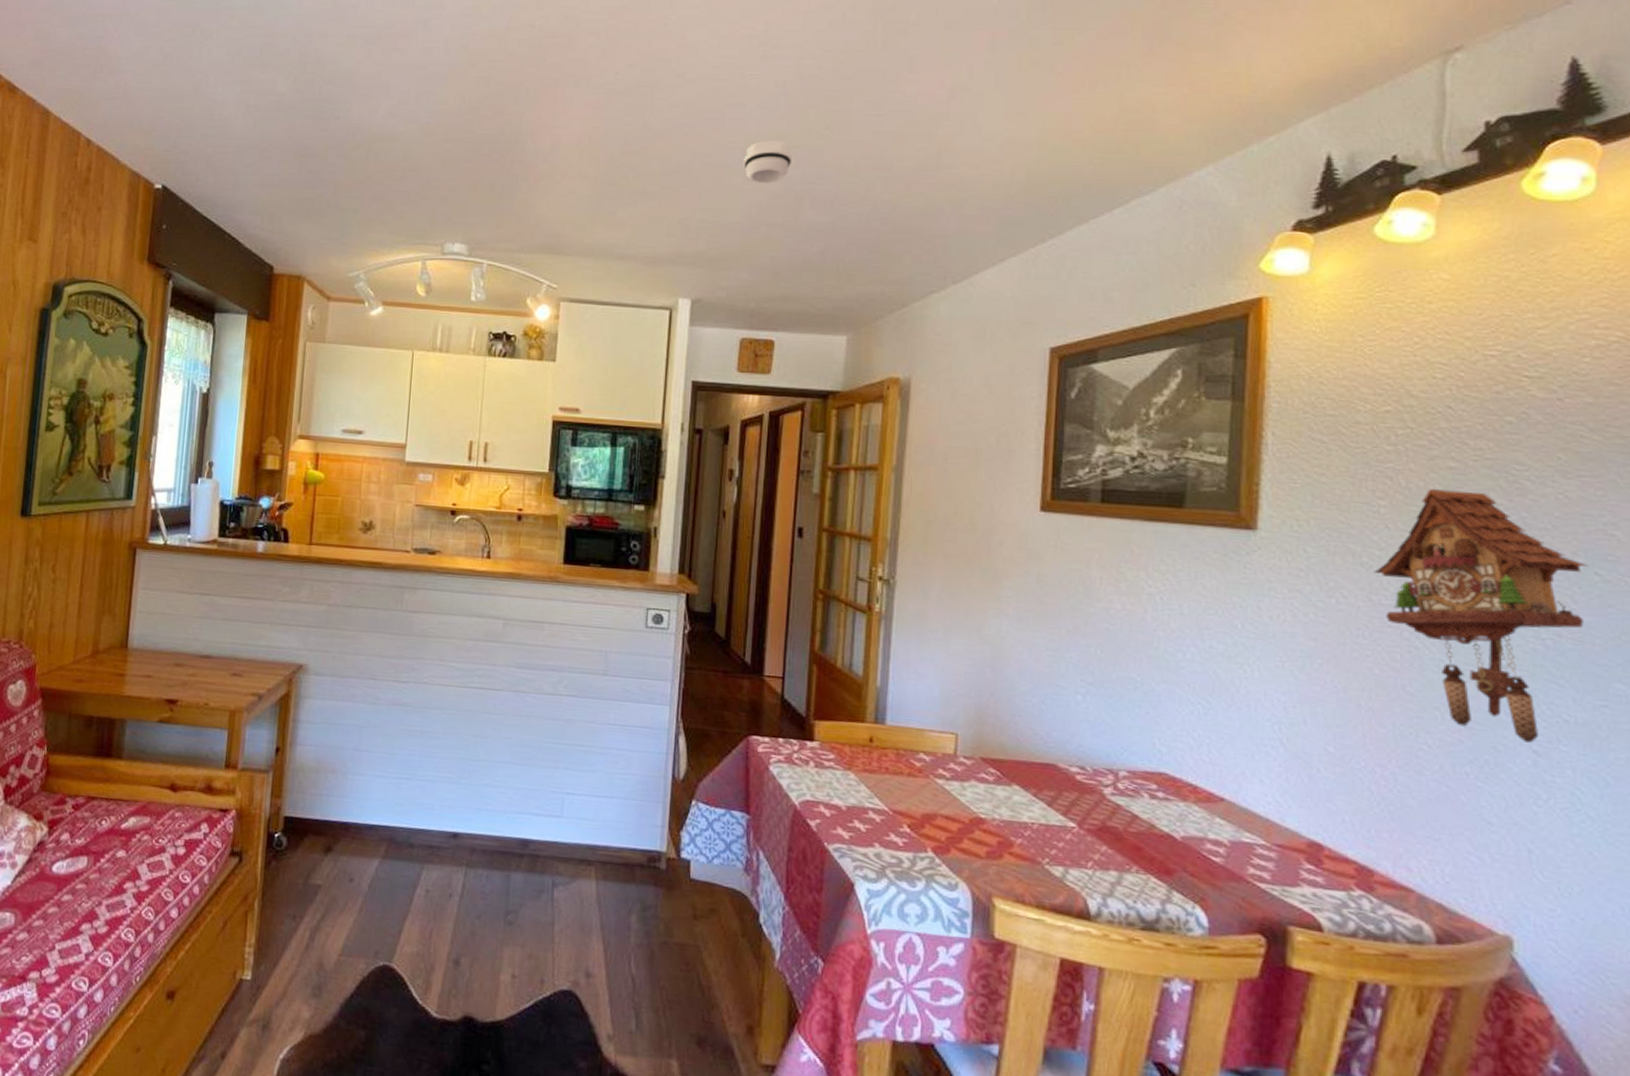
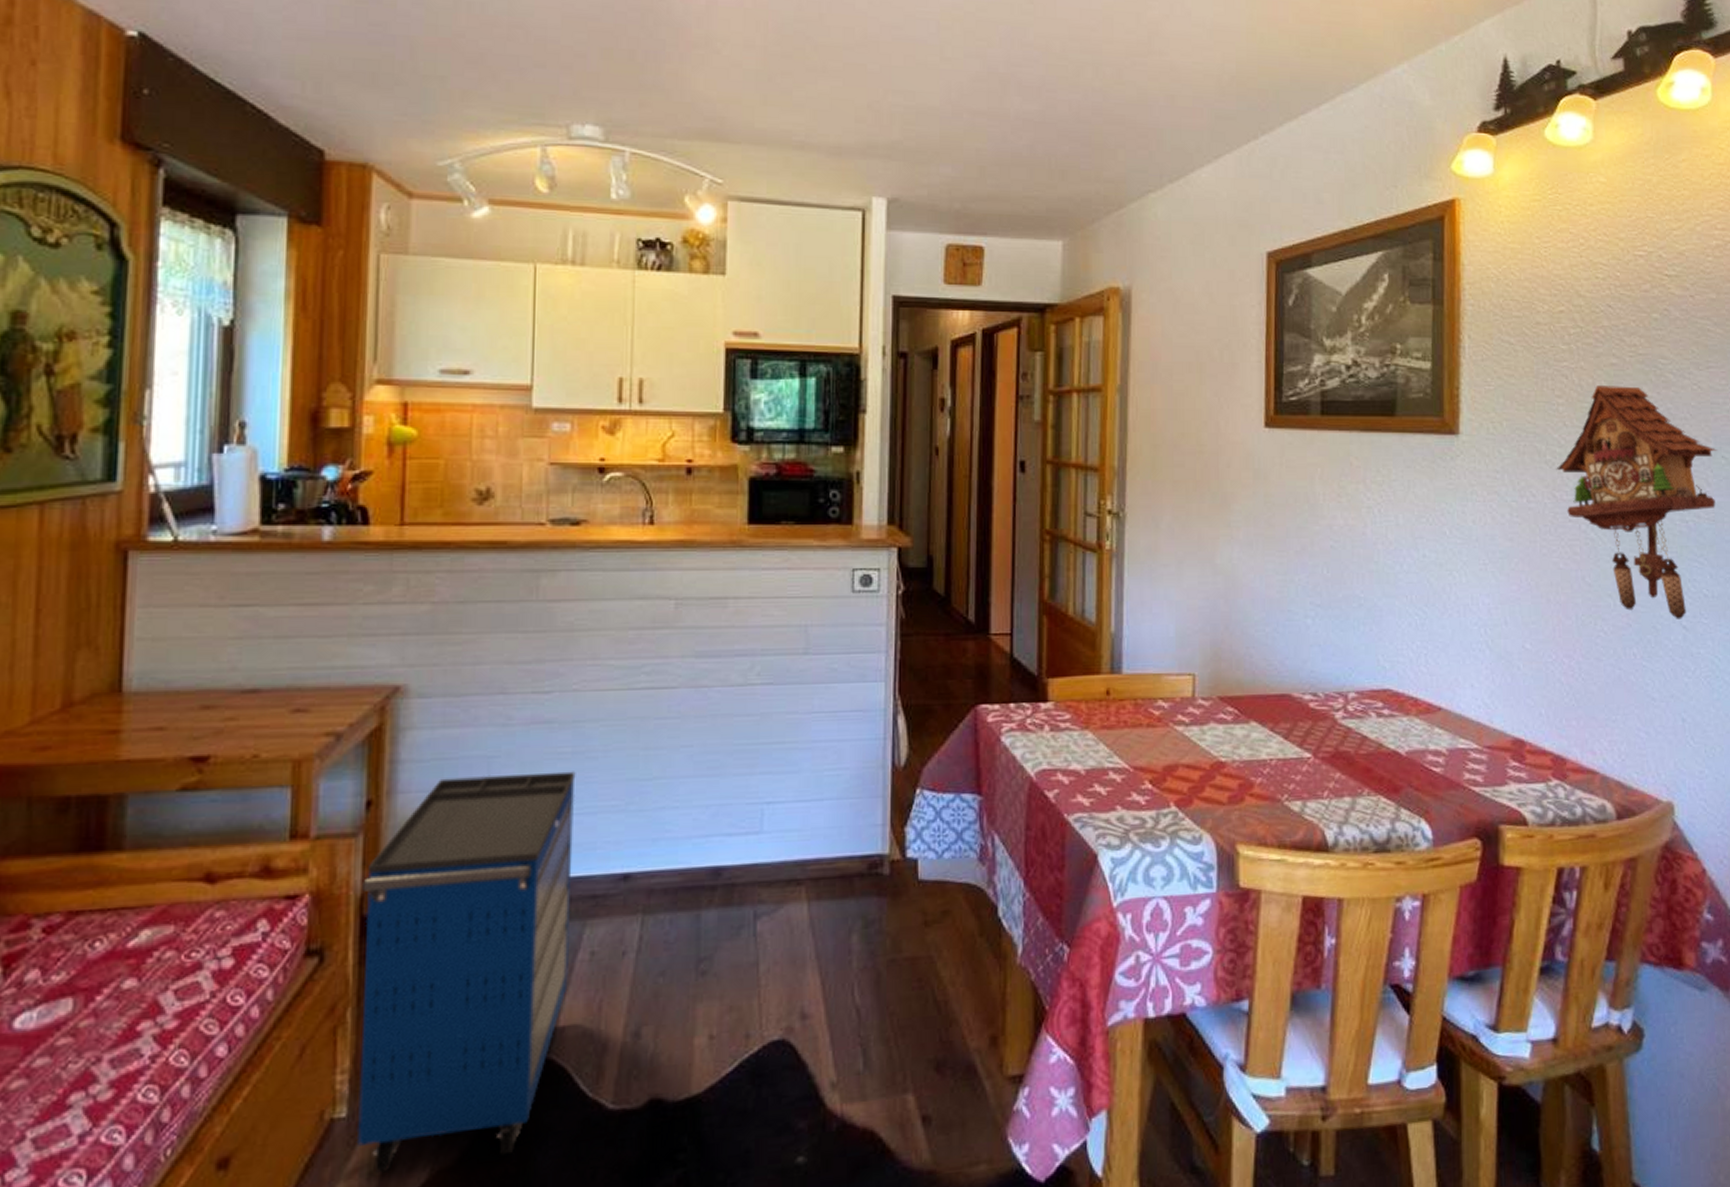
cabinet: none [256,738,422,1035] -> present [356,771,576,1173]
smoke detector: present [743,140,793,184] -> none [940,13,994,64]

